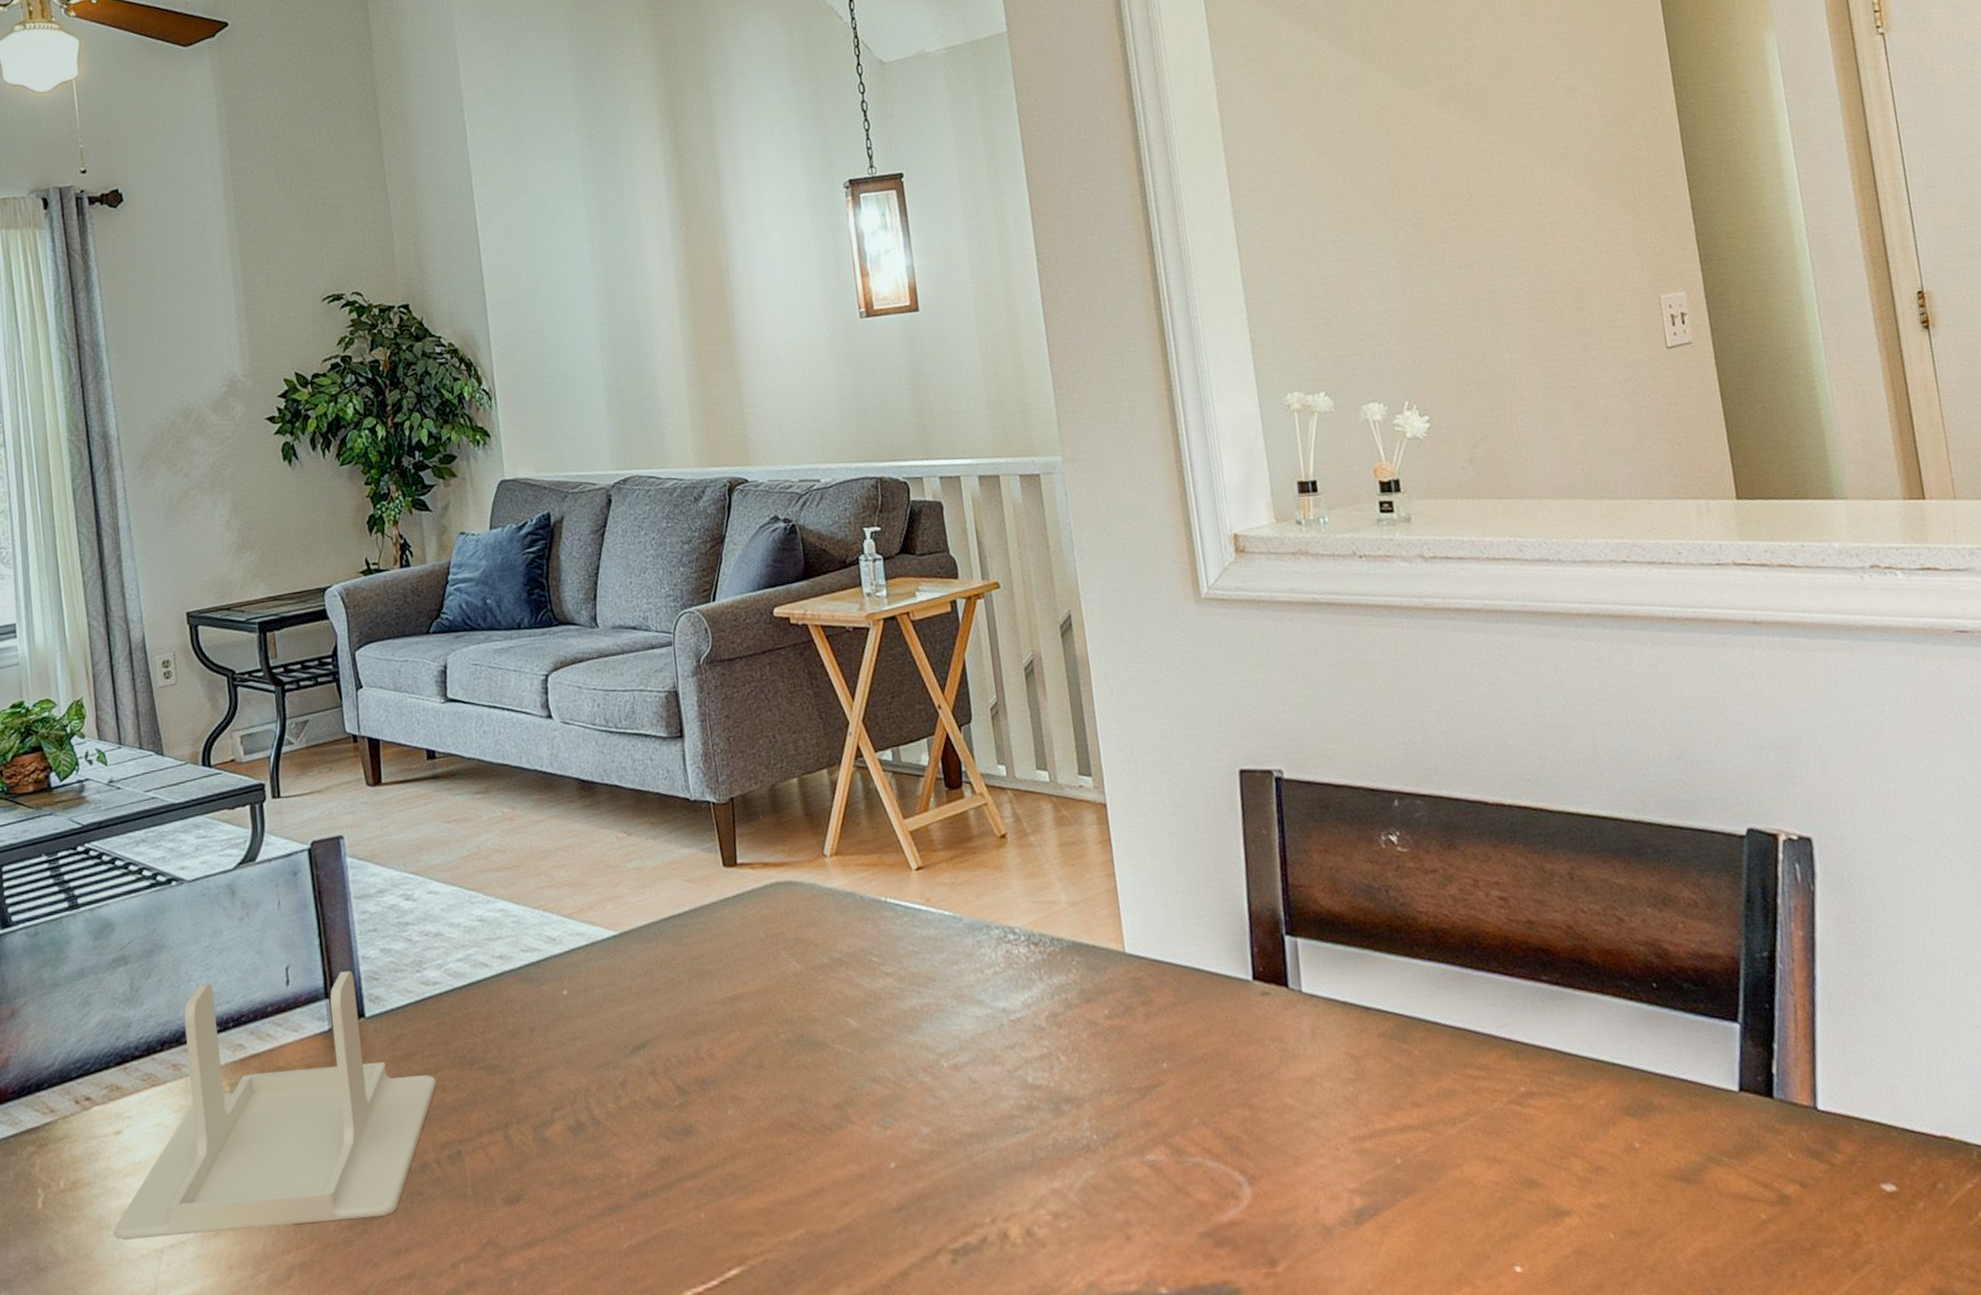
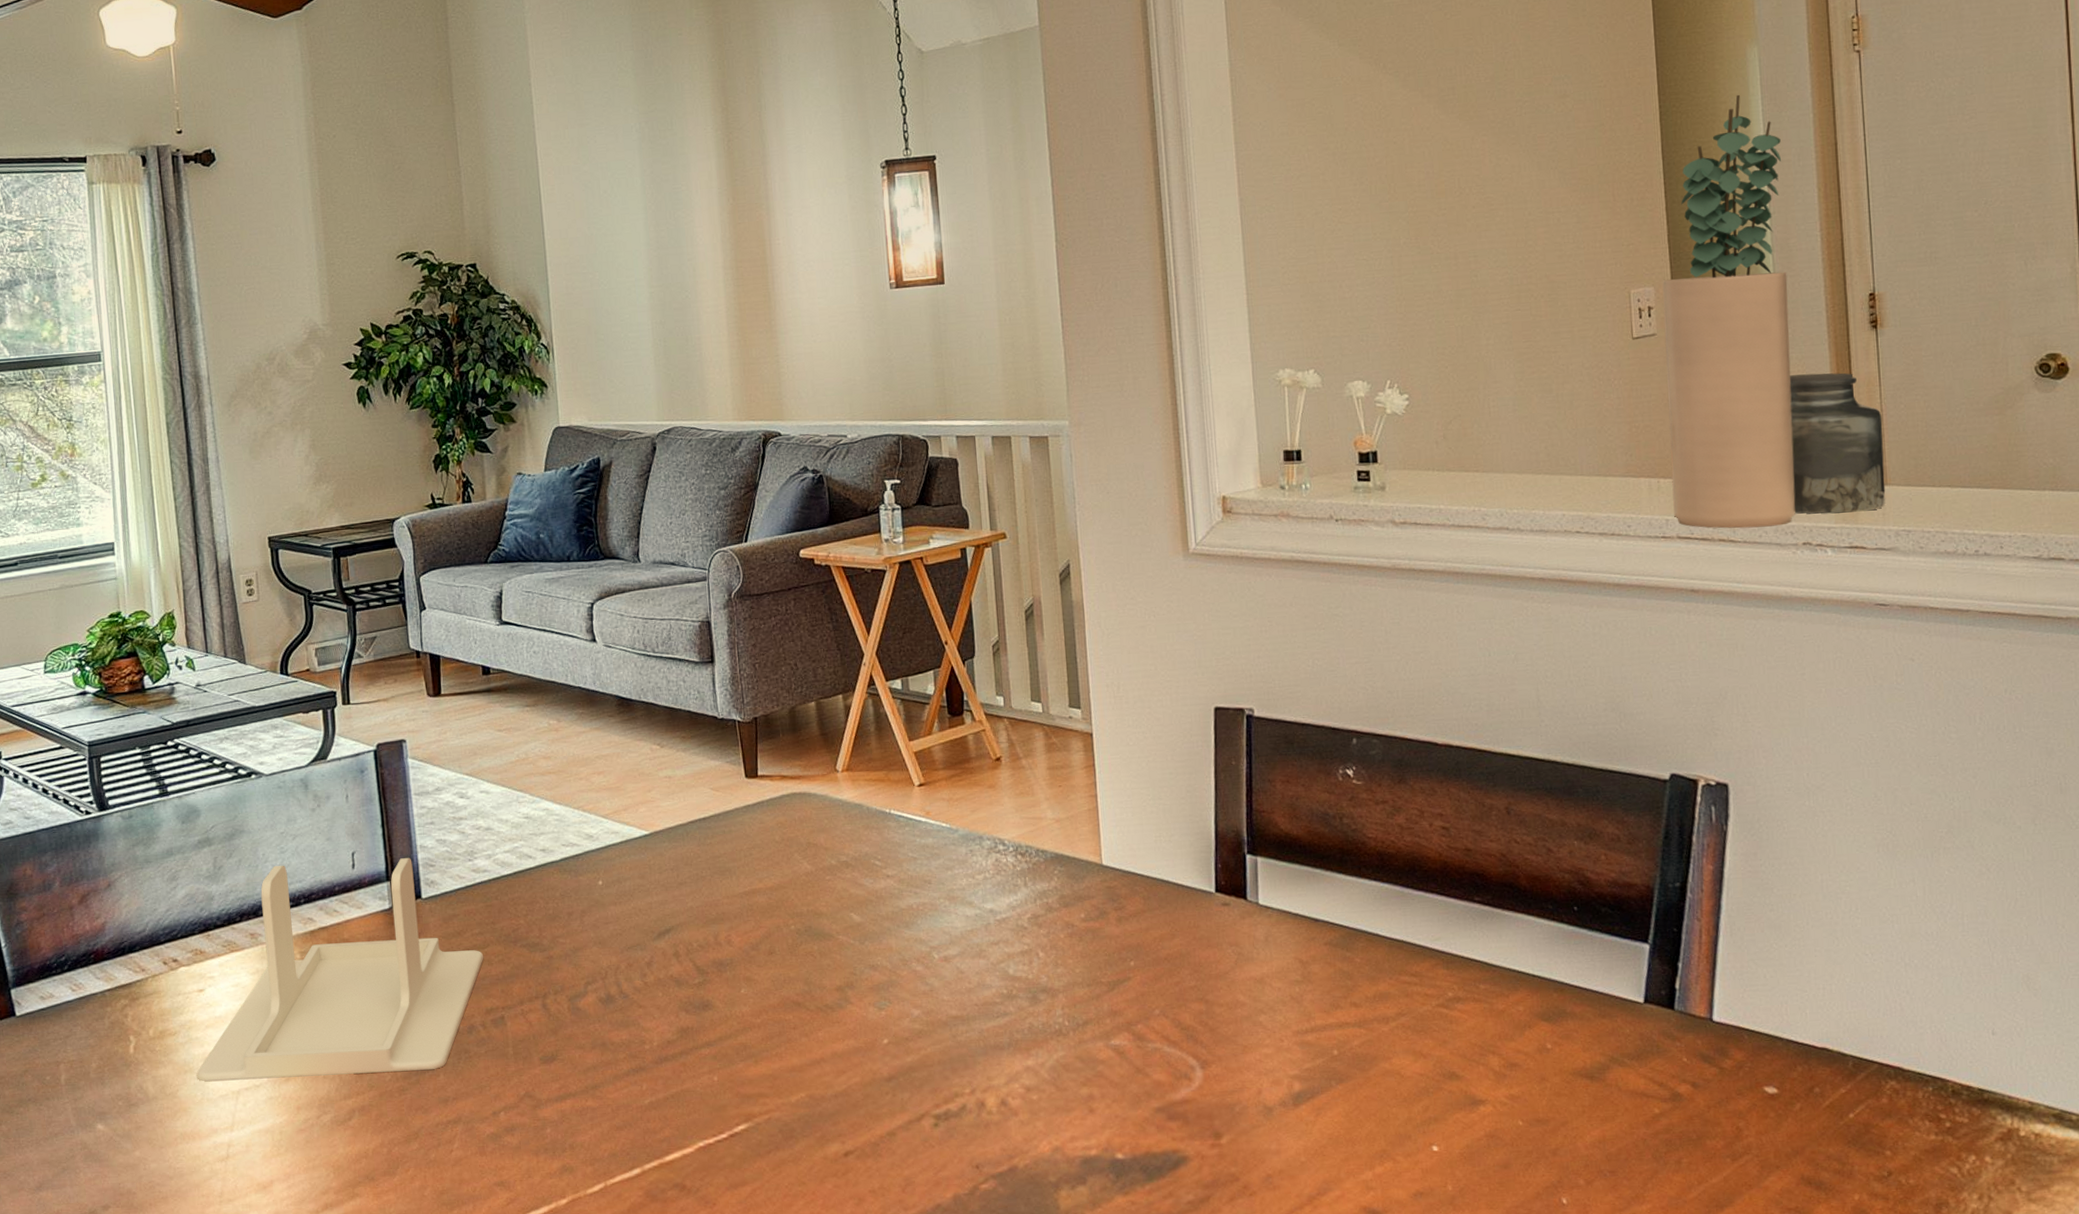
vase: none [1693,83,1859,553] -> present [1662,94,1796,529]
jar: none [1840,378,1956,534] -> present [1789,372,1886,514]

